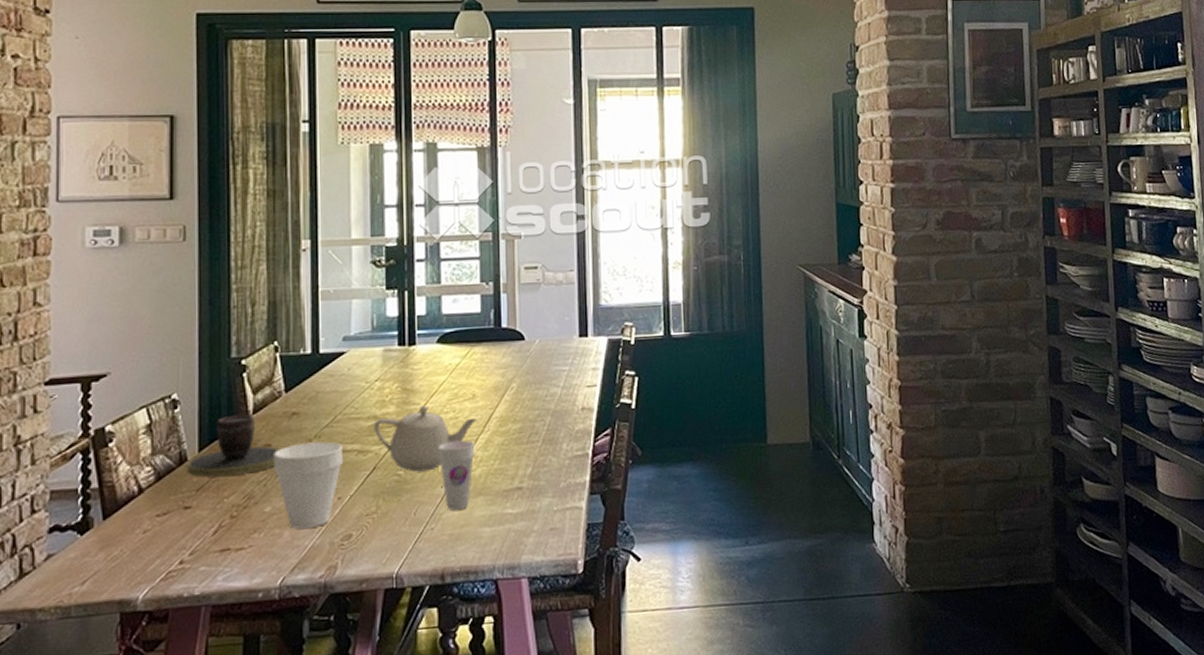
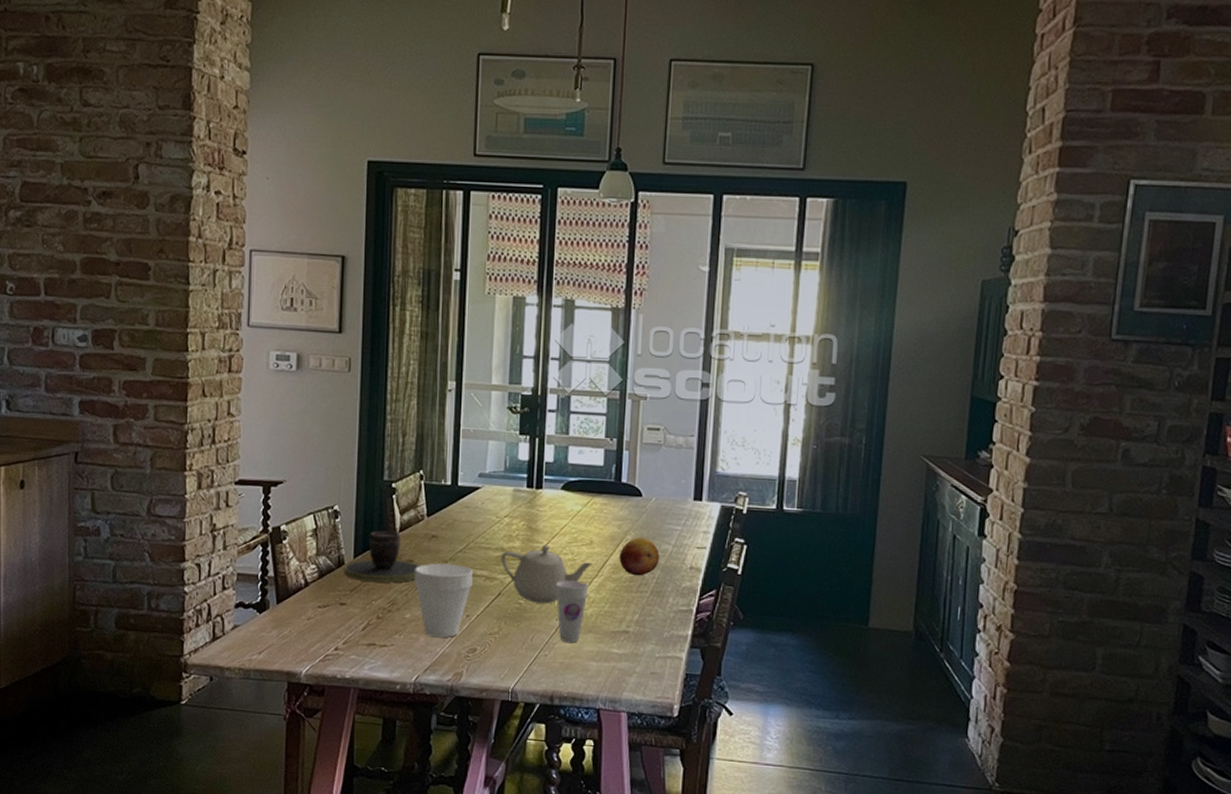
fruit: none [505,383,549,426] -> present [619,537,660,576]

